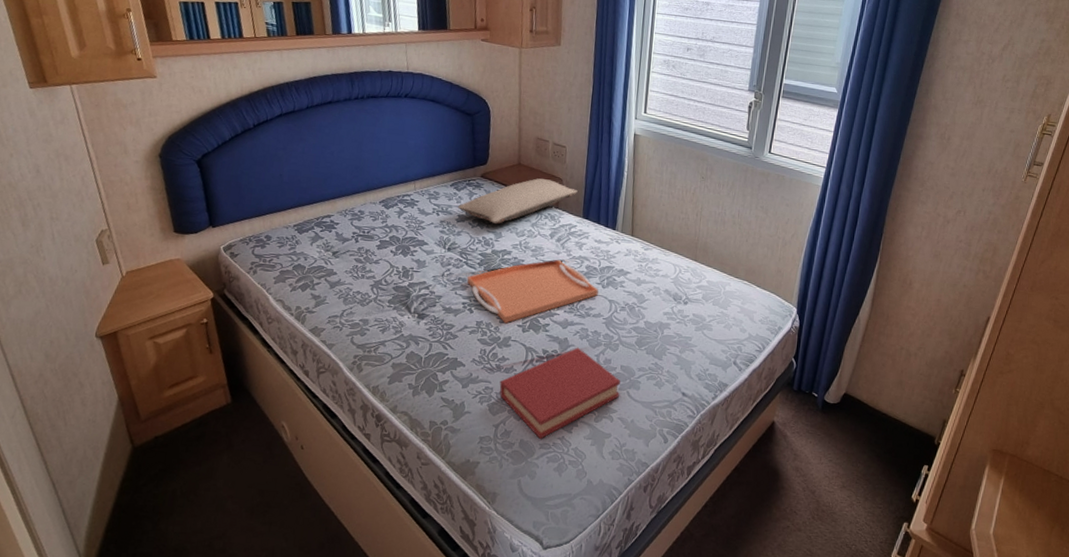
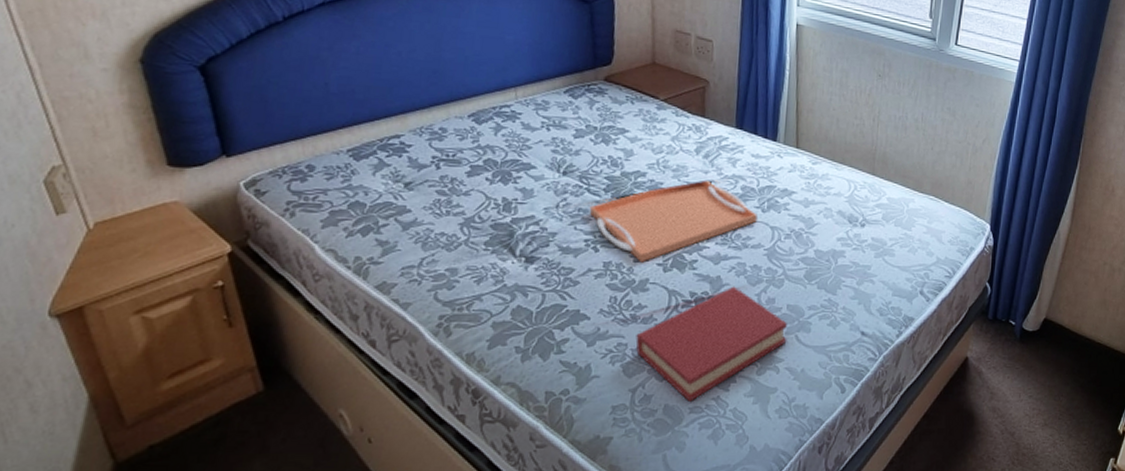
pillow: present [457,178,578,224] -> none [573,81,729,139]

